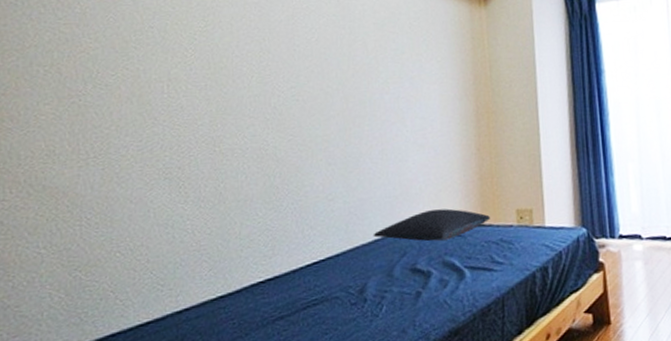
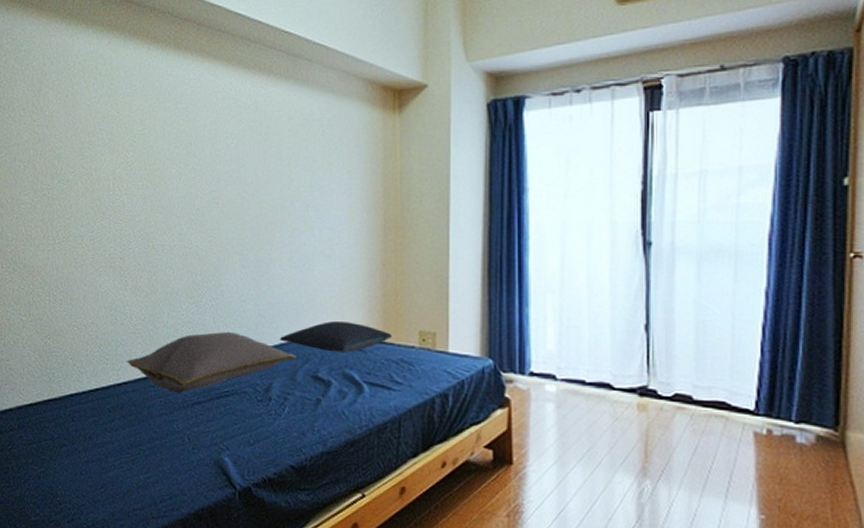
cushion: none [187,234,393,311] -> present [126,331,297,393]

